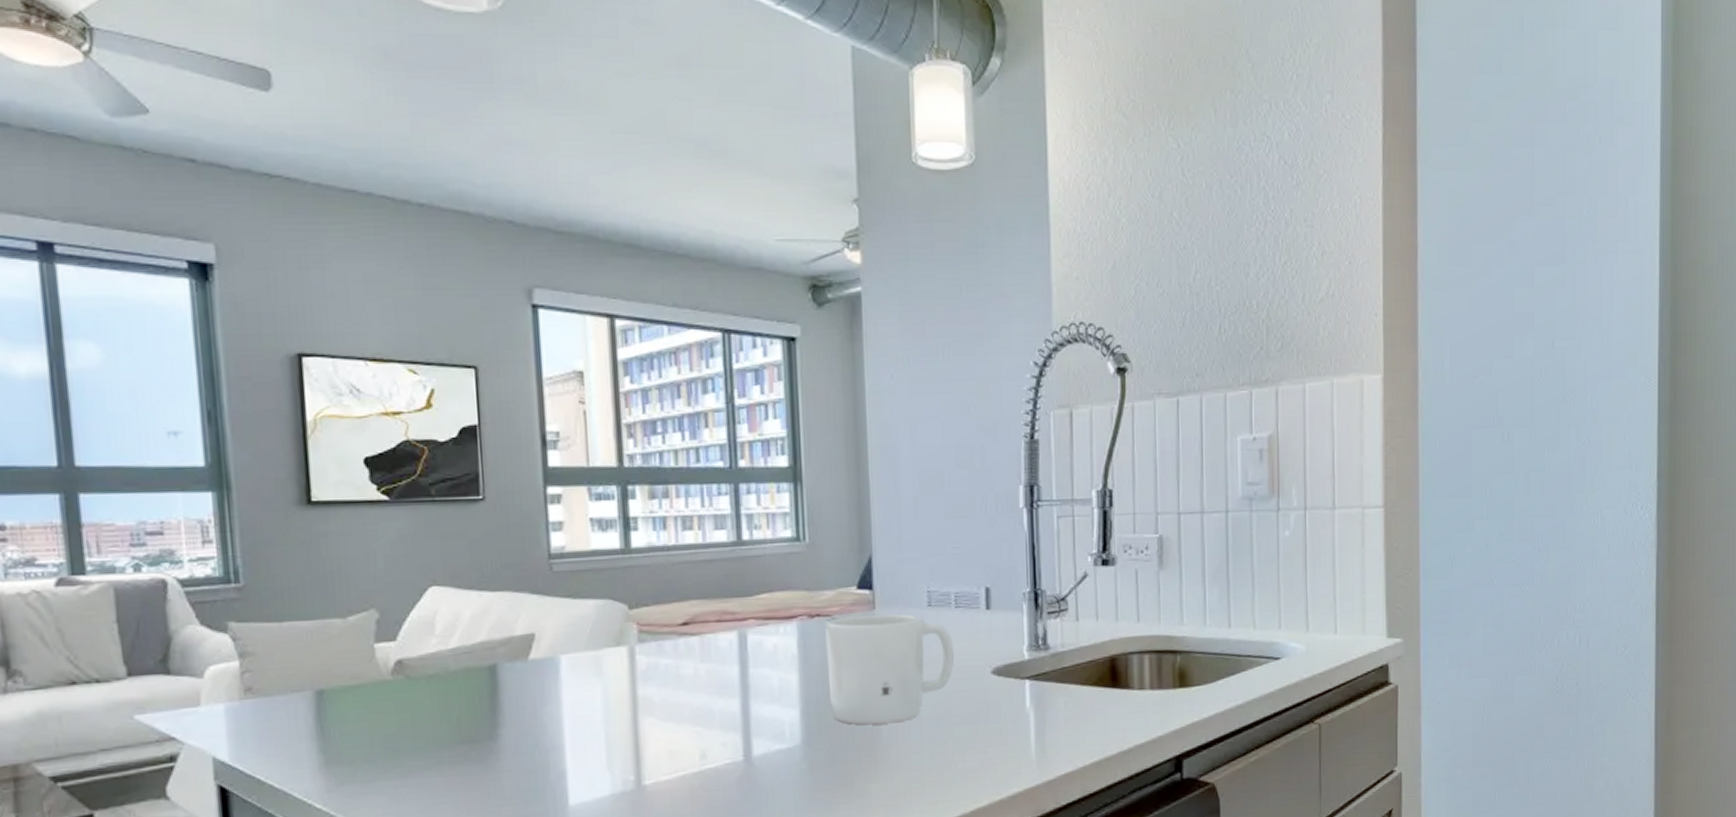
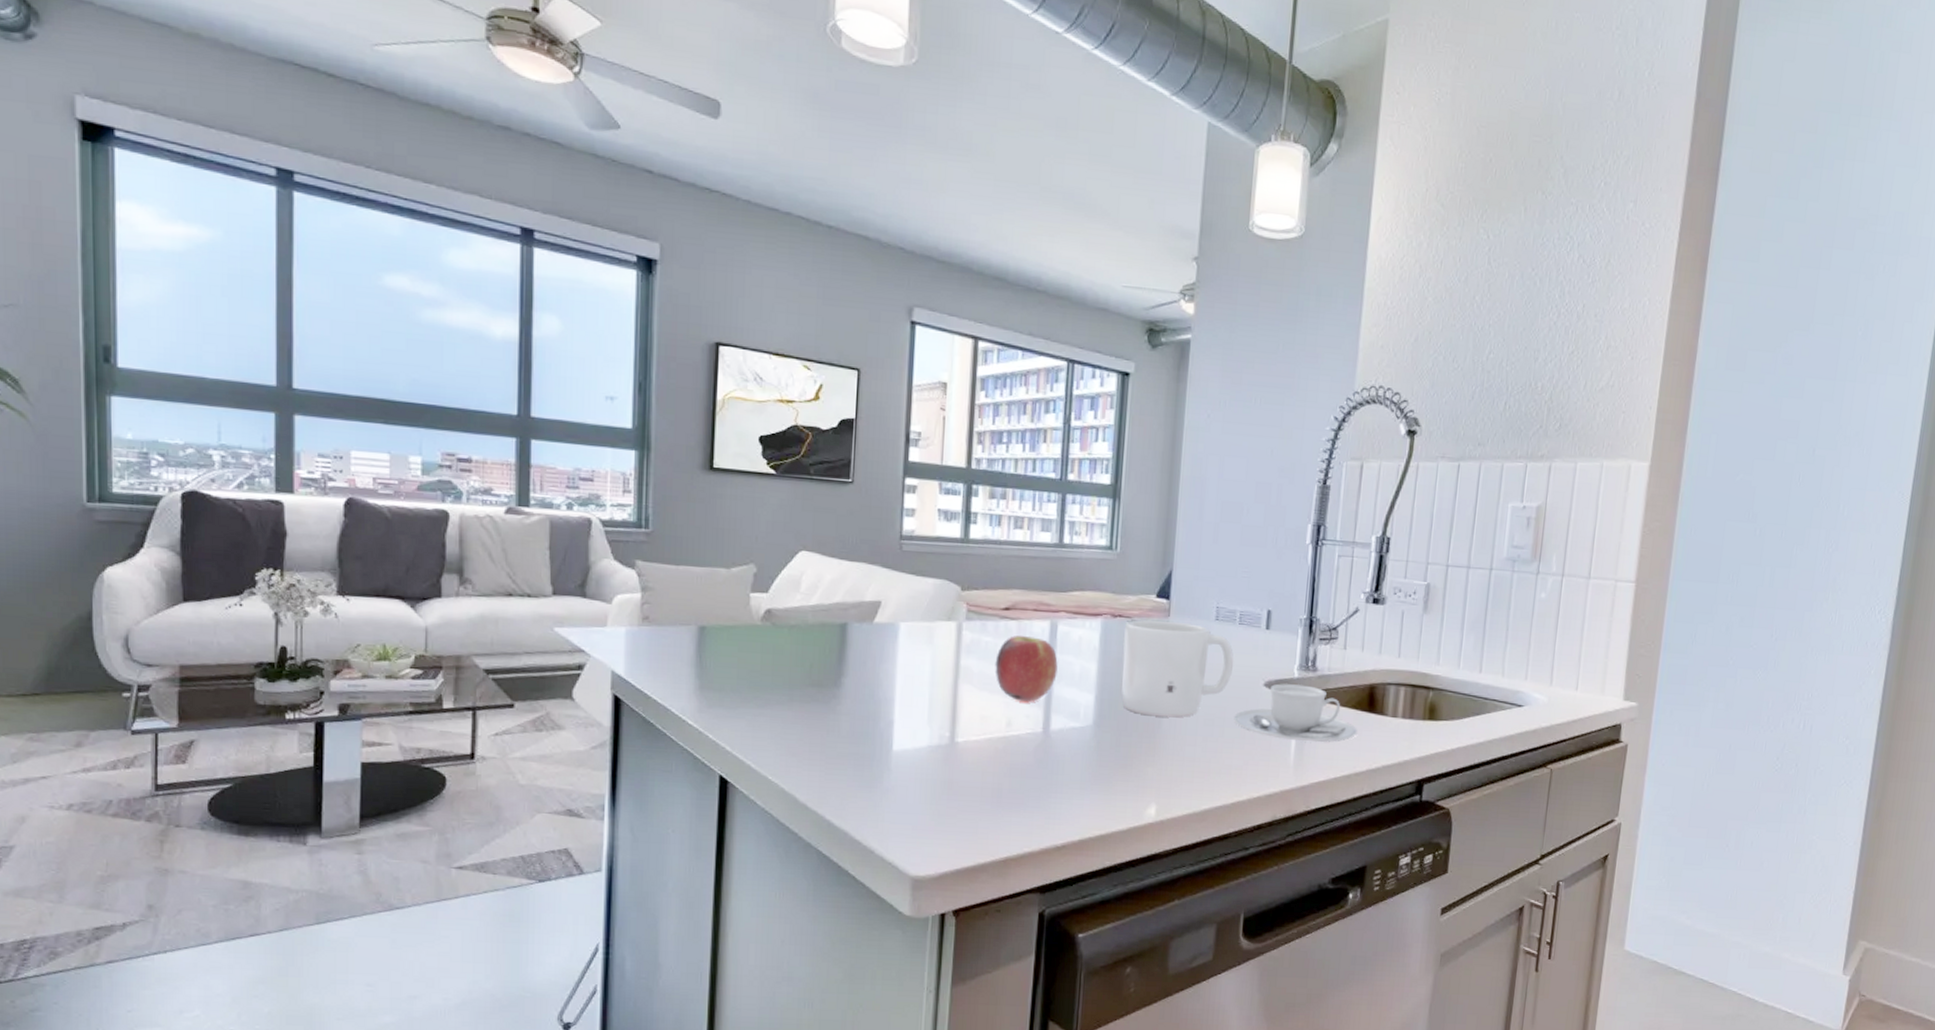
fruit: none [678,651,753,729] -> present [995,635,1058,703]
teacup: none [962,667,1102,732] -> present [1233,683,1357,743]

